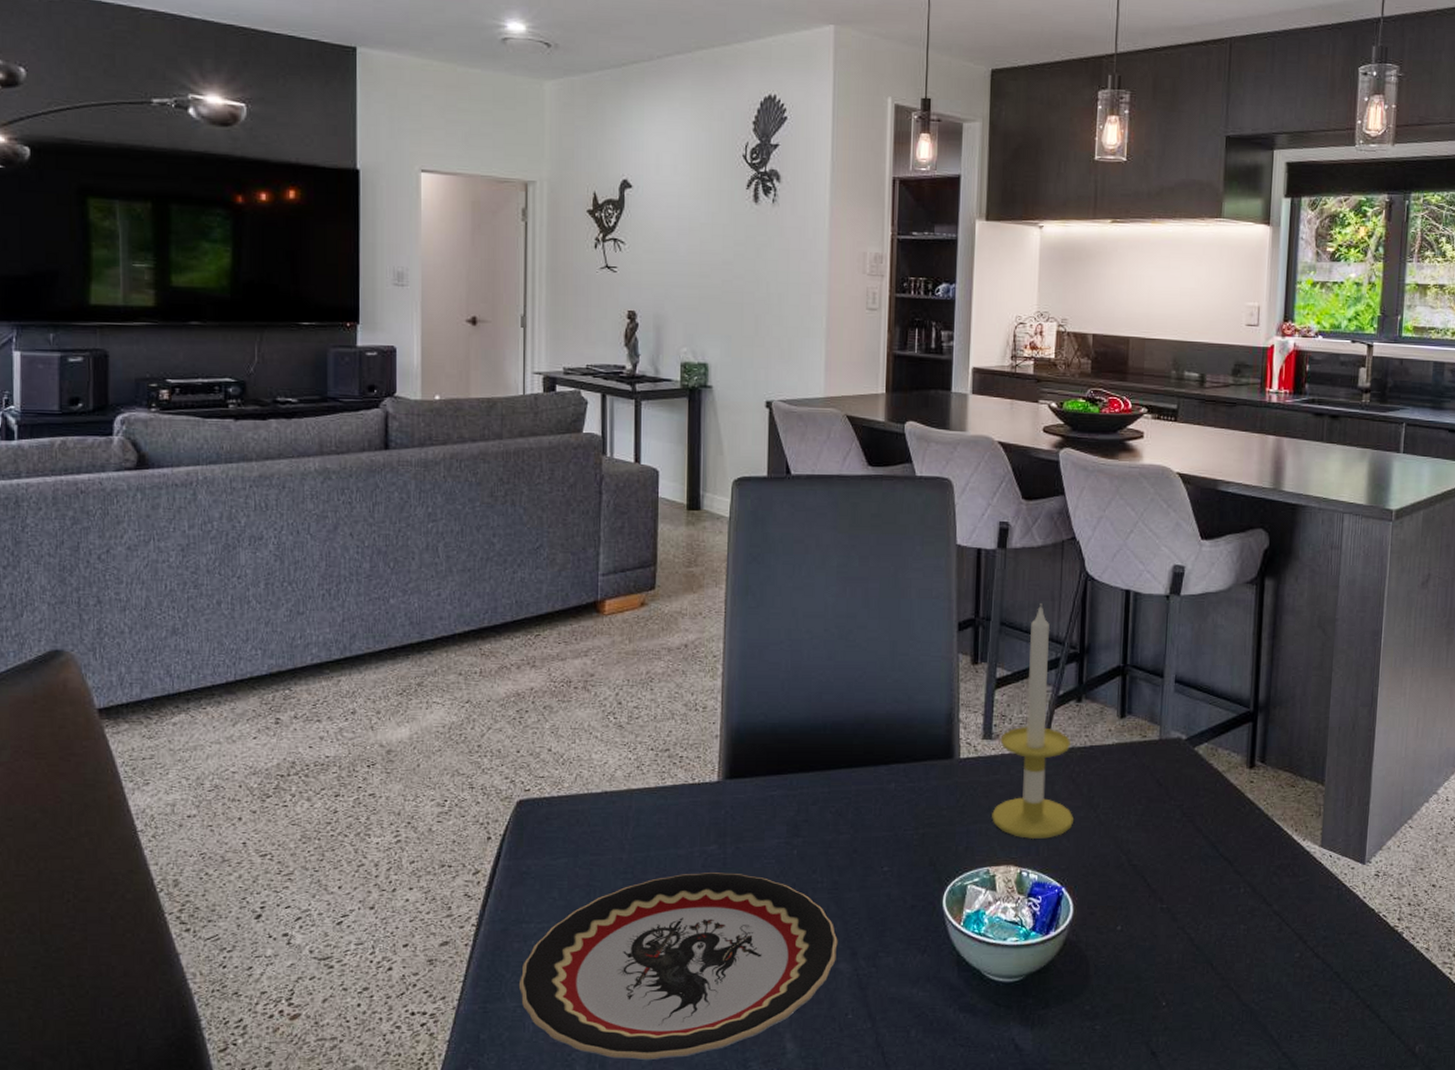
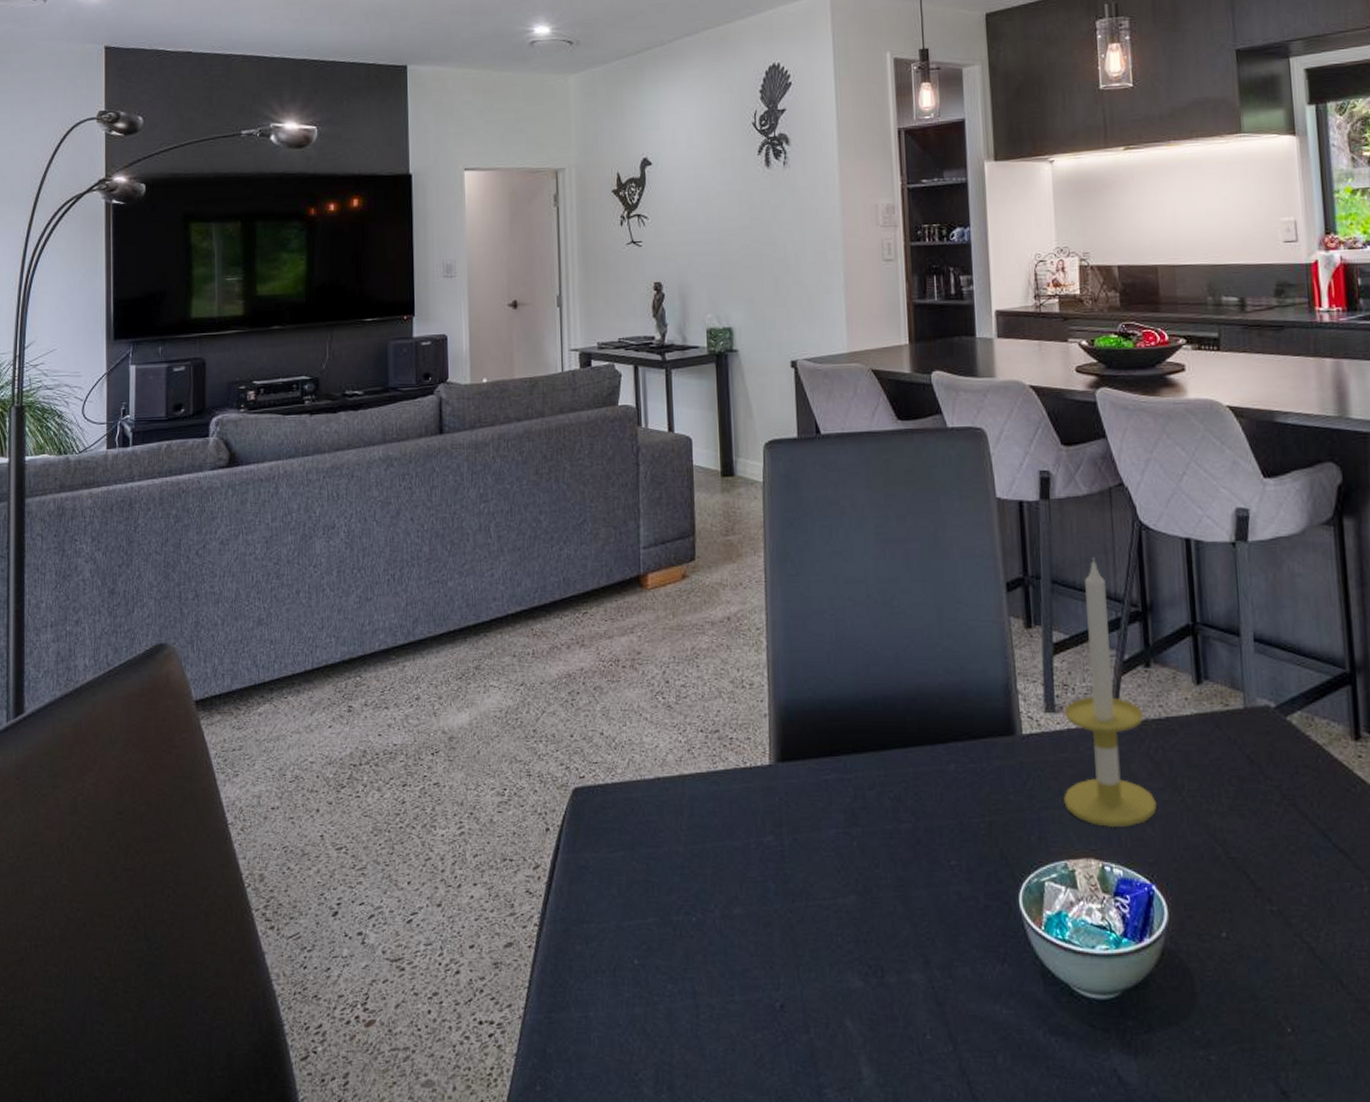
plate: present [520,873,838,1060] -> none [583,867,909,1082]

